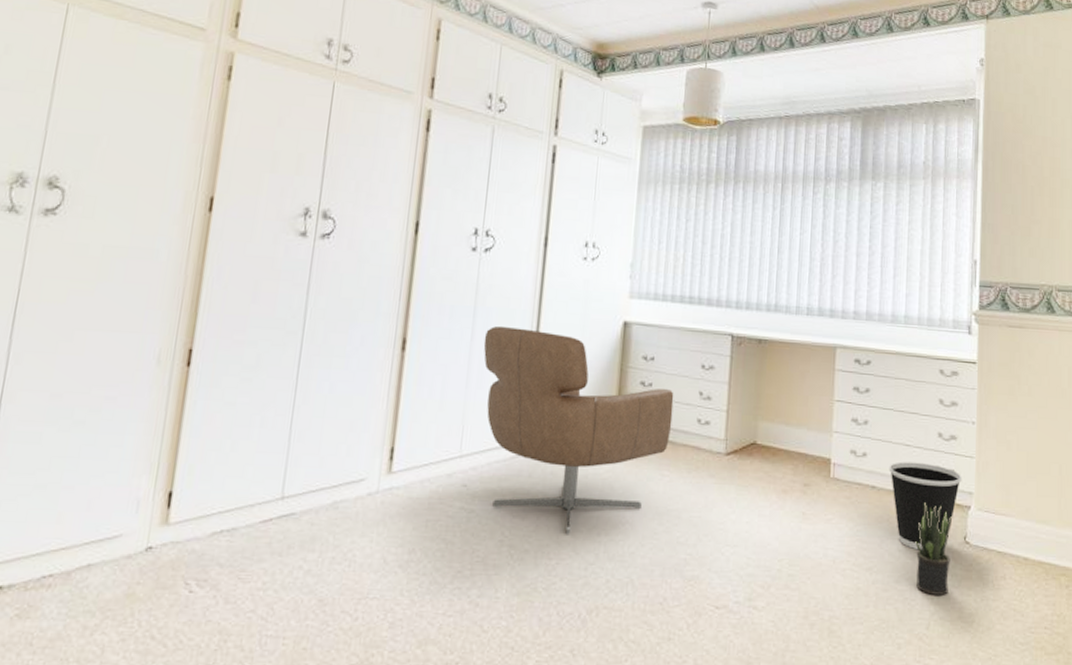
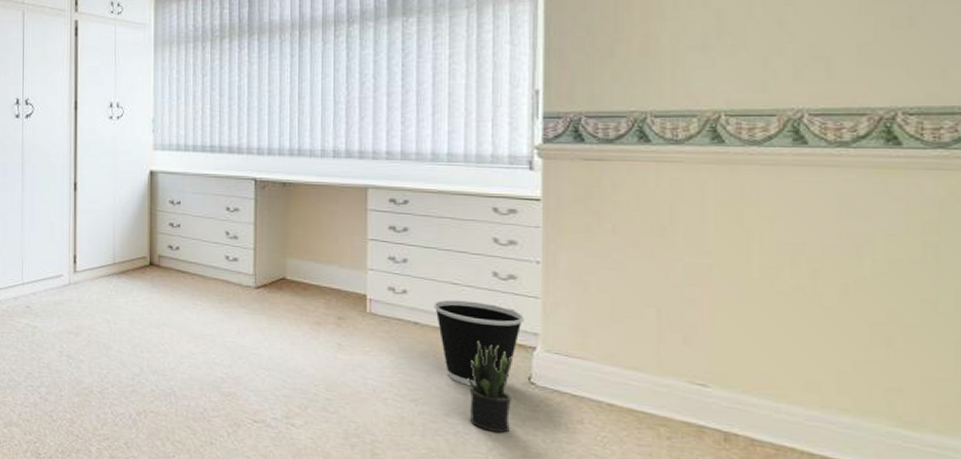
chair: present [483,325,674,535] -> none [32,178,202,351]

